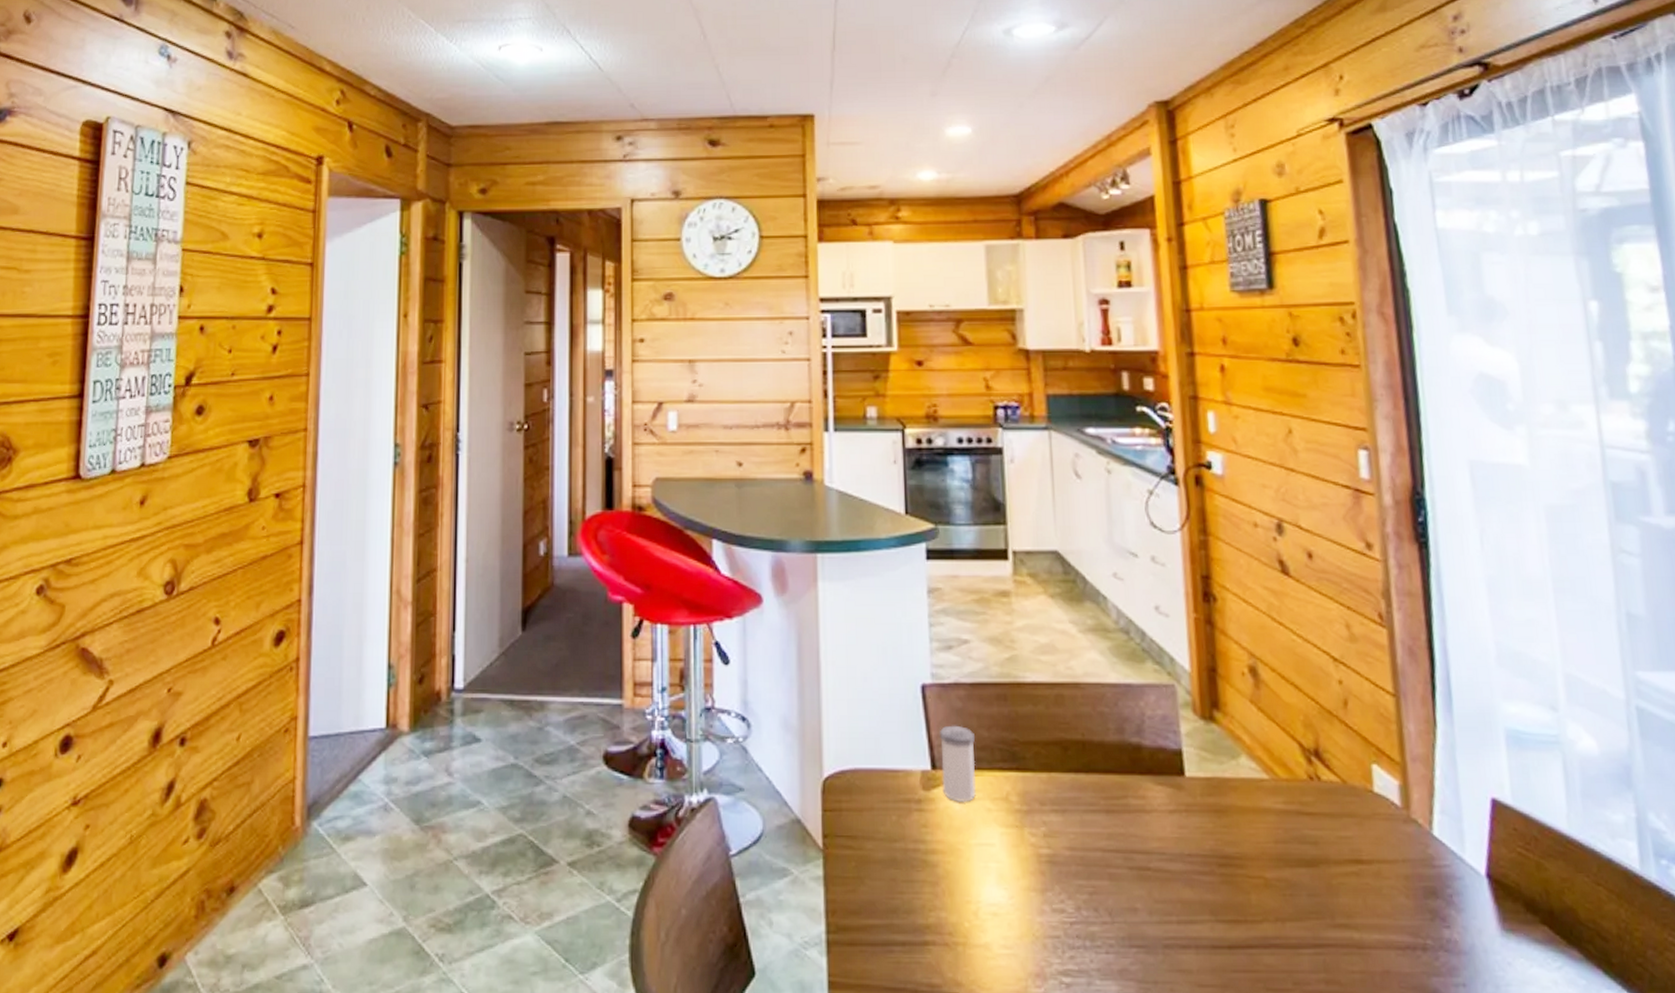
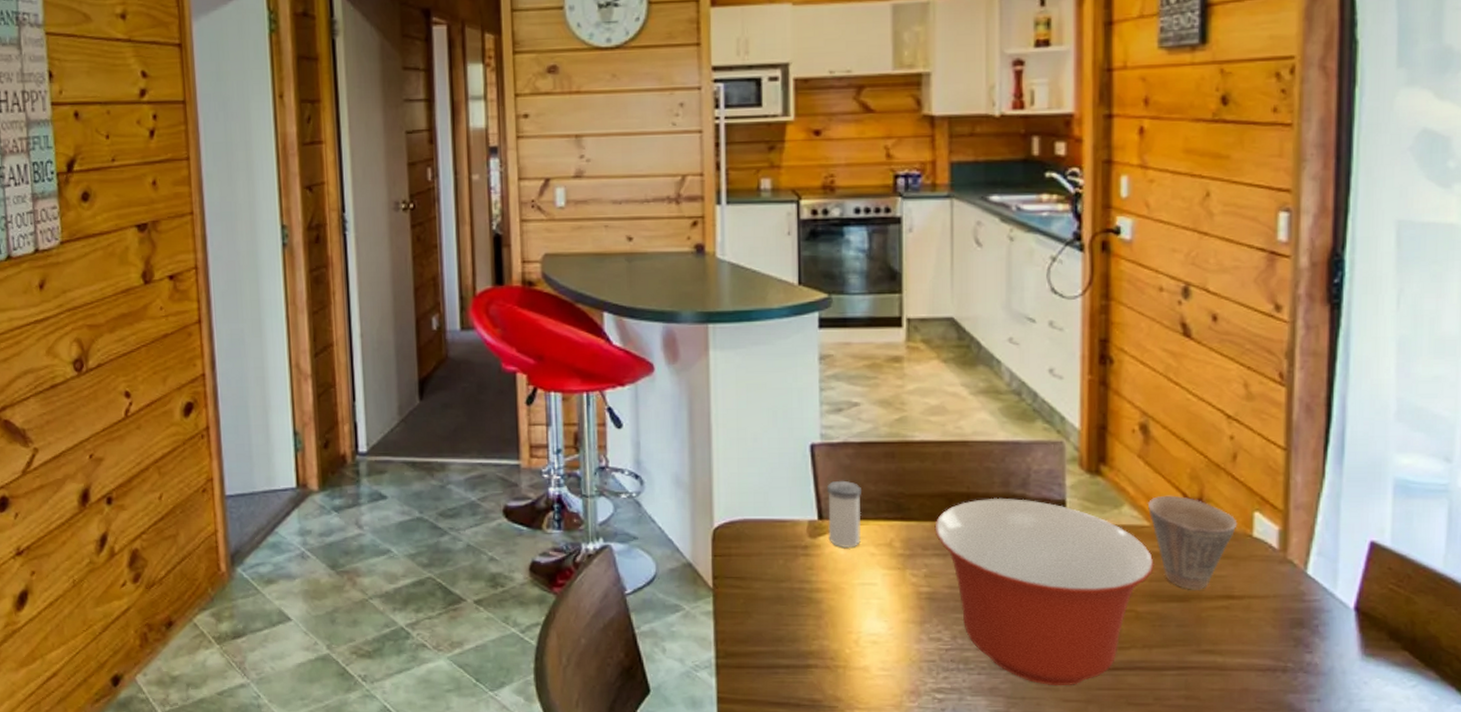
mixing bowl: none [1051,746,1278,968] -> present [934,497,1154,686]
cup: none [1264,745,1357,853] -> present [1147,495,1238,590]

